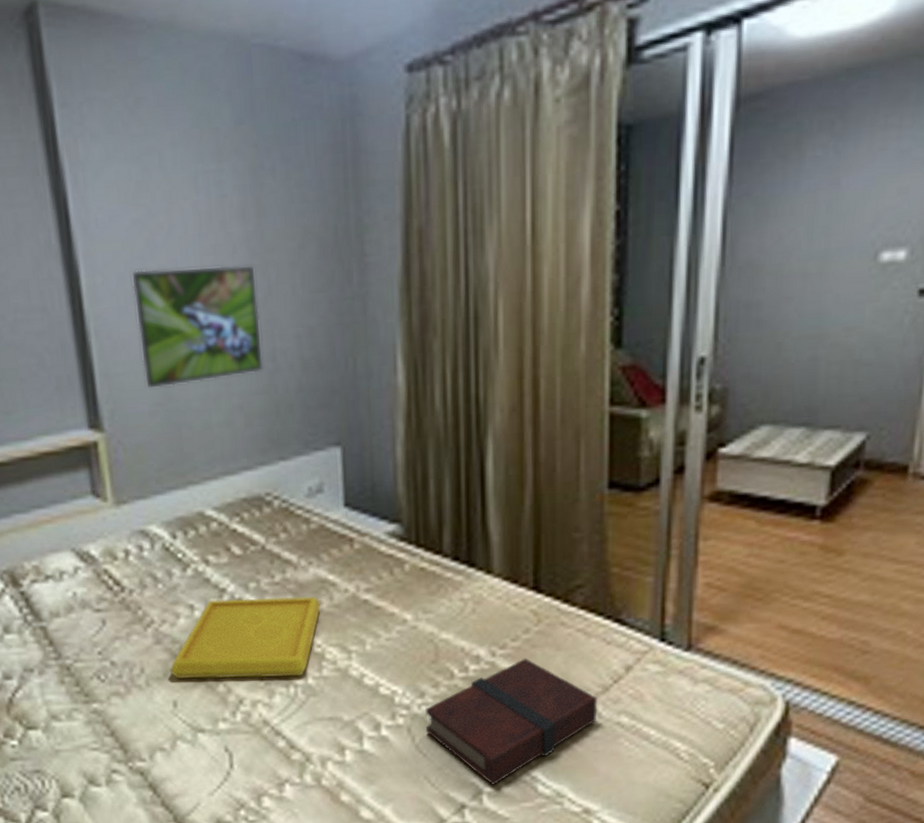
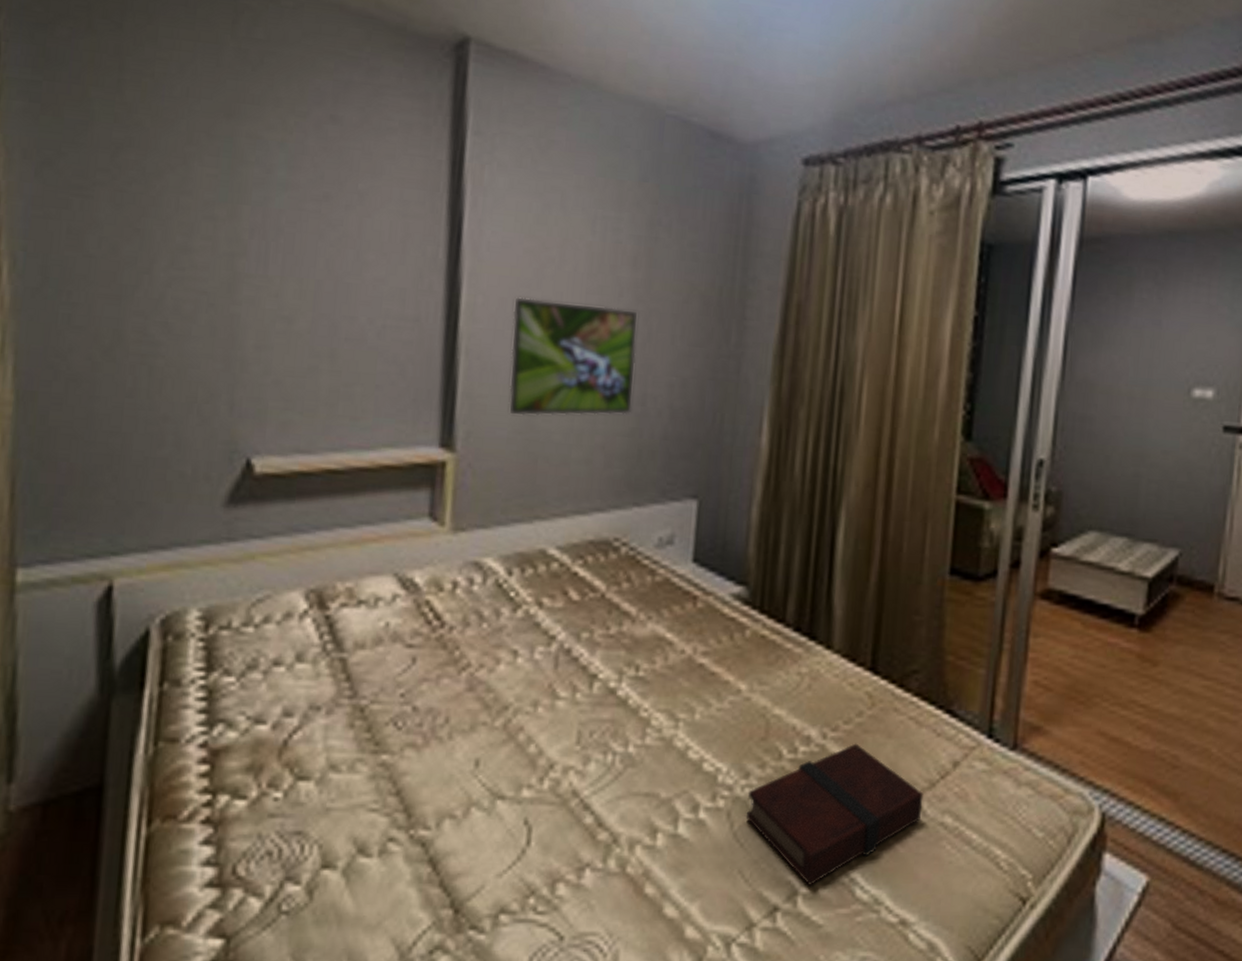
serving tray: present [169,596,321,679] -> none [478,646,654,743]

